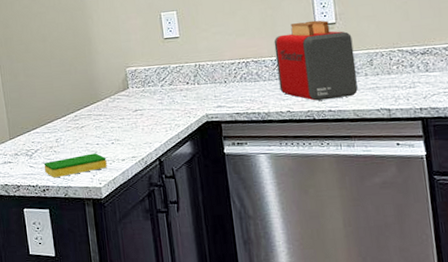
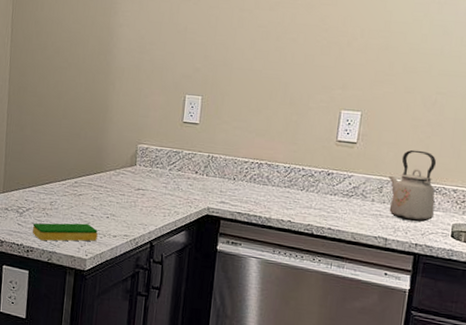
toaster: present [274,20,358,101] -> none [286,134,369,219]
kettle: none [376,16,431,88] -> present [389,149,437,222]

